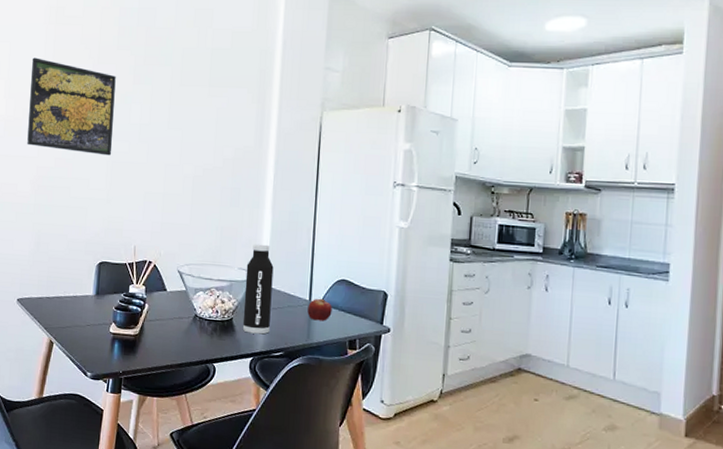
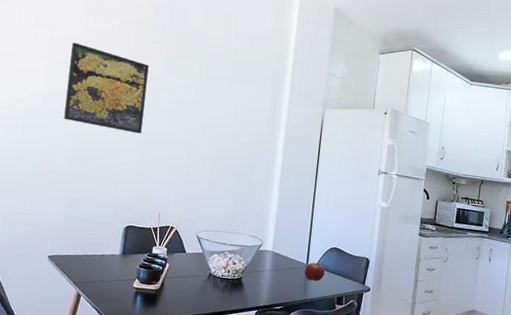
water bottle: present [242,244,274,335] -> none [250,215,279,291]

